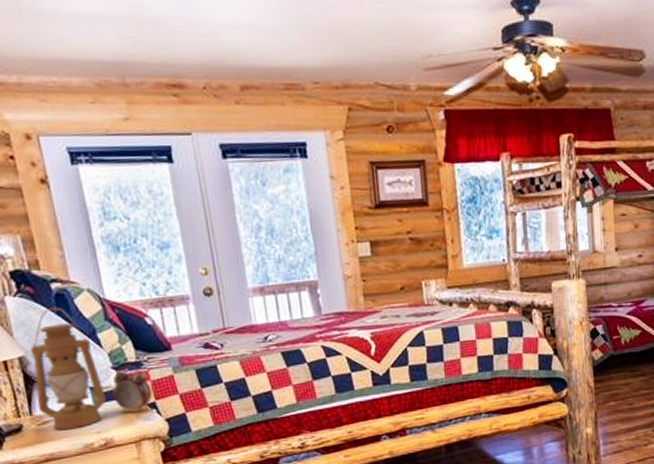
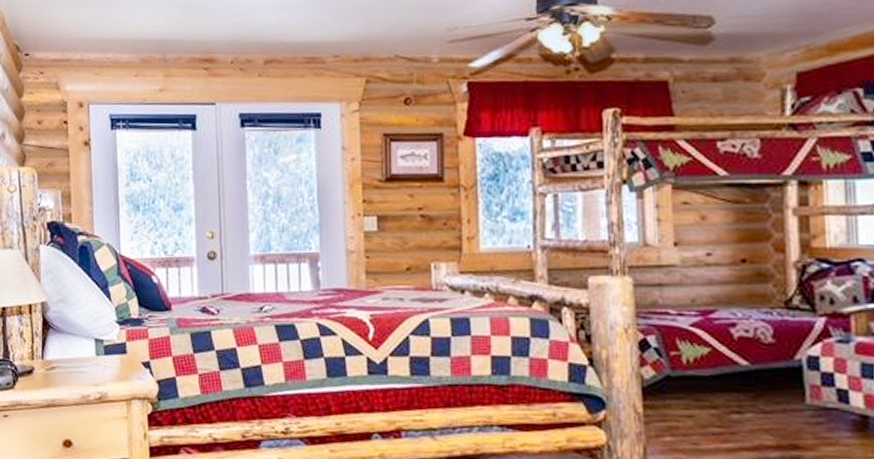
lantern: present [30,308,107,431] -> none [49,259,107,379]
alarm clock: present [112,365,153,414] -> none [114,321,148,370]

